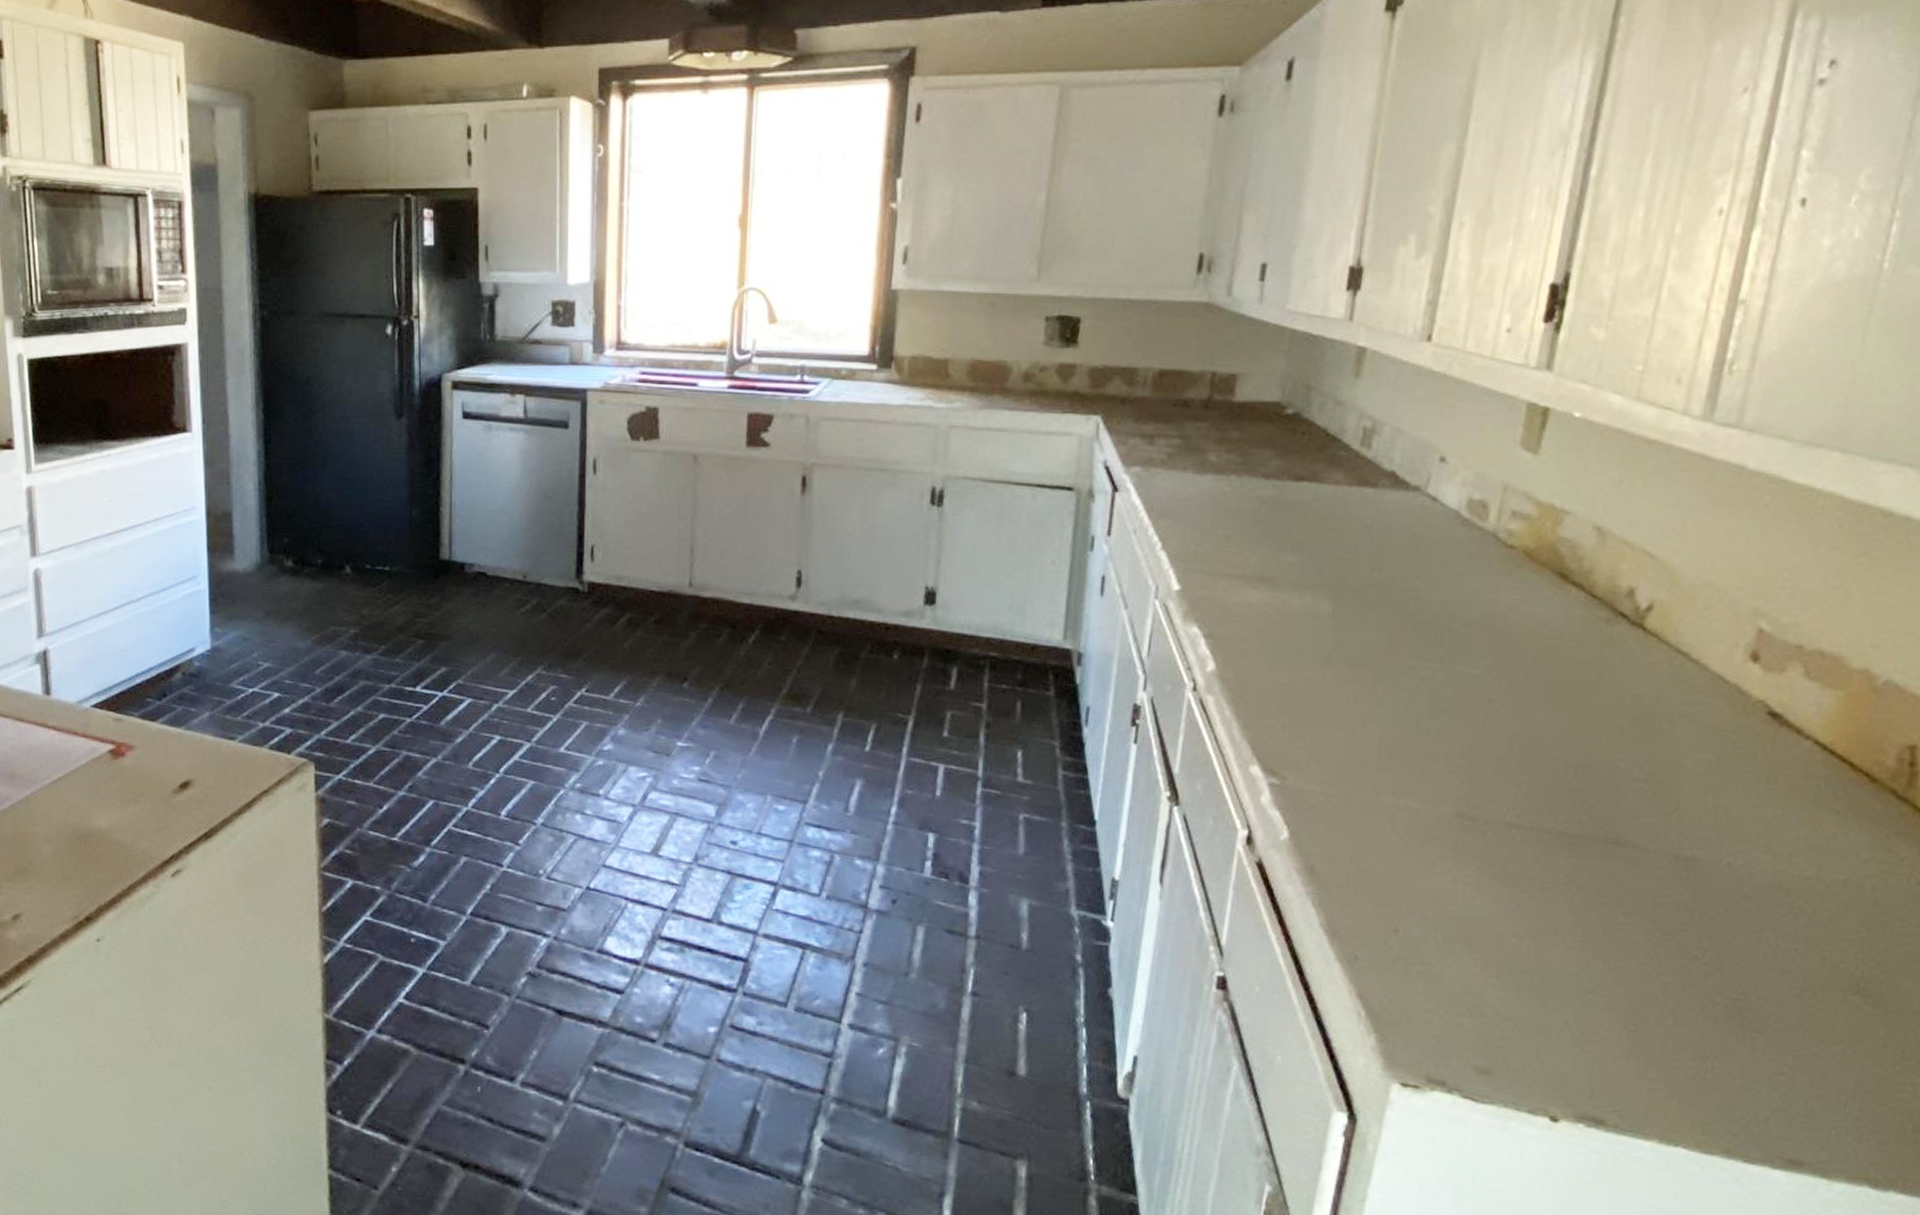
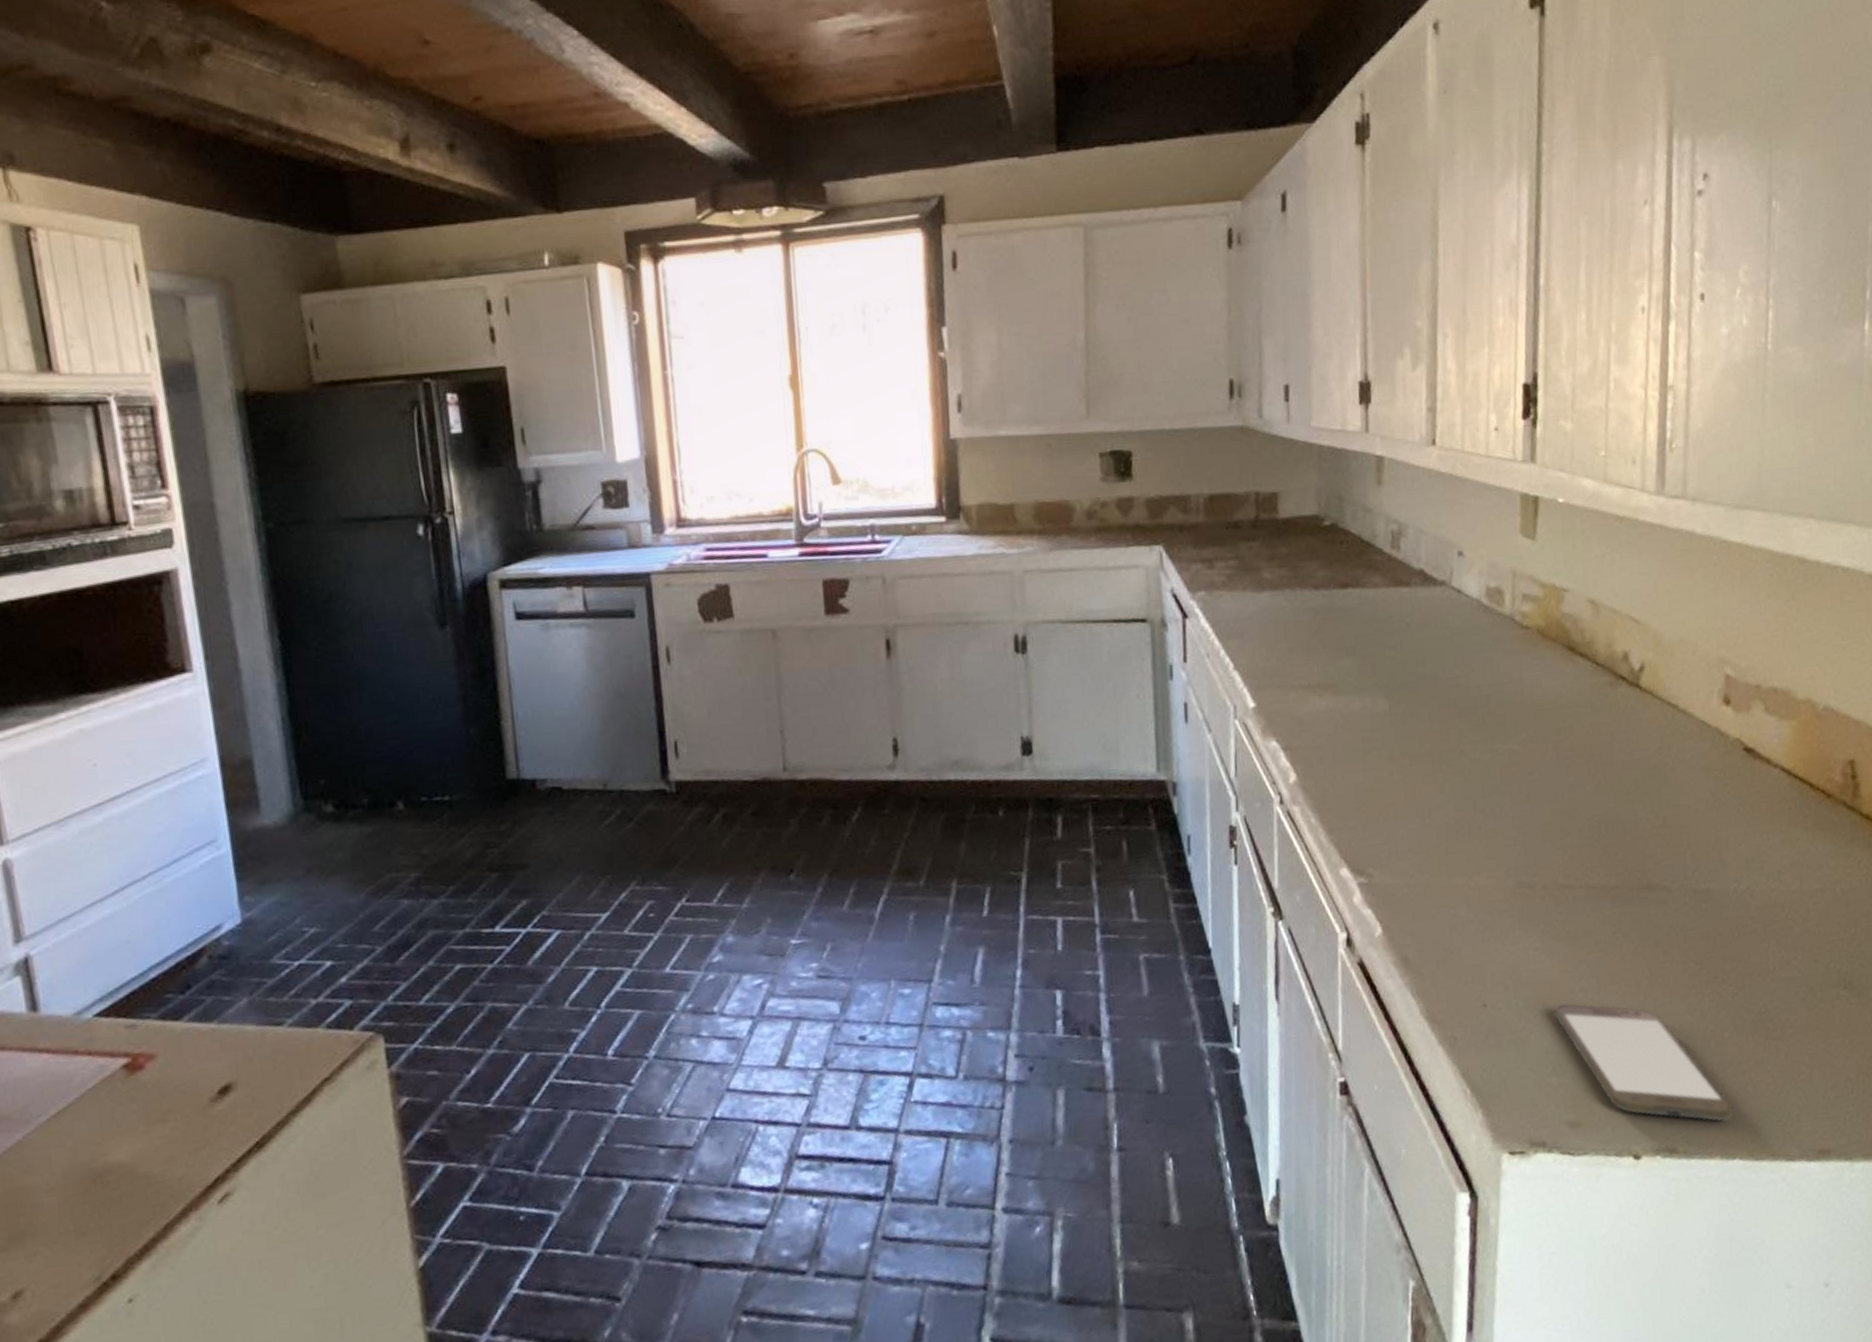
smartphone: none [1478,946,1685,1104] -> present [1554,1003,1734,1121]

